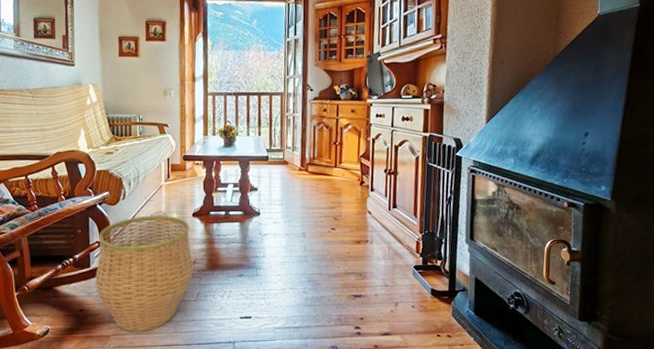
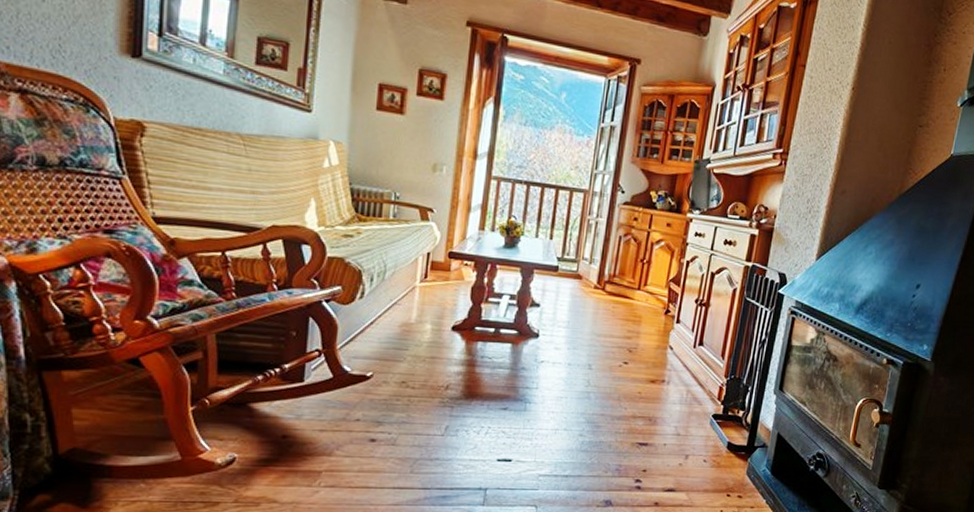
basket: present [94,211,193,332] -> none [308,319,447,469]

